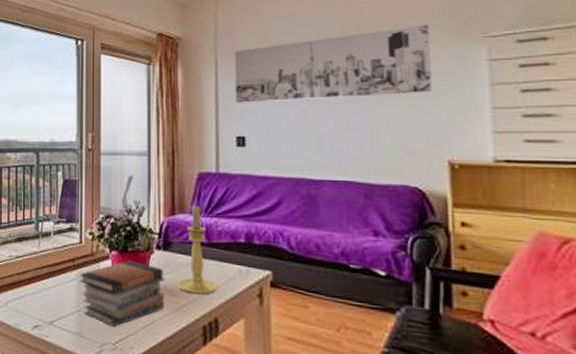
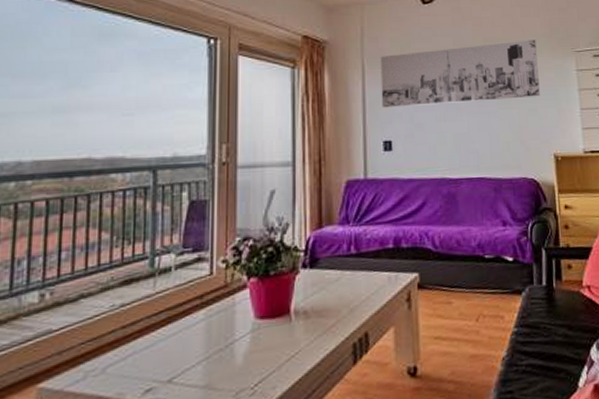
book stack: present [79,260,165,327] -> none [208,285,312,368]
candle holder: present [176,205,219,295] -> none [324,215,368,311]

